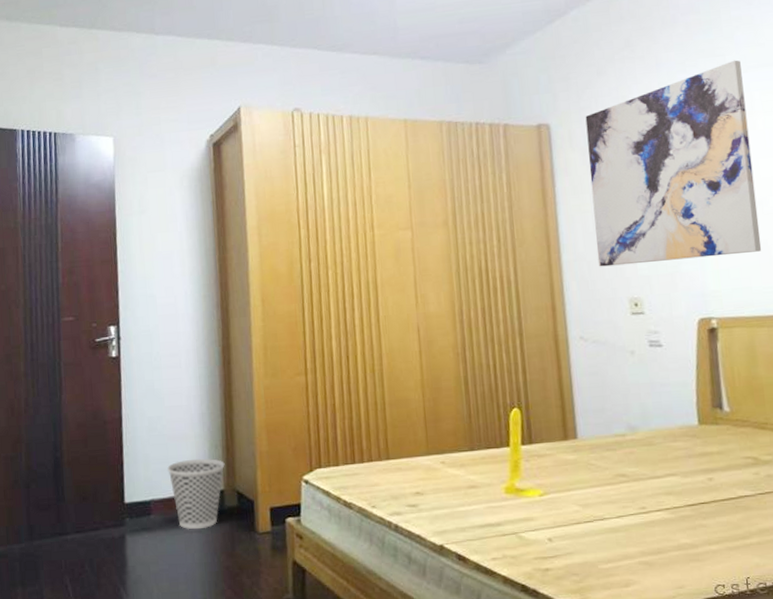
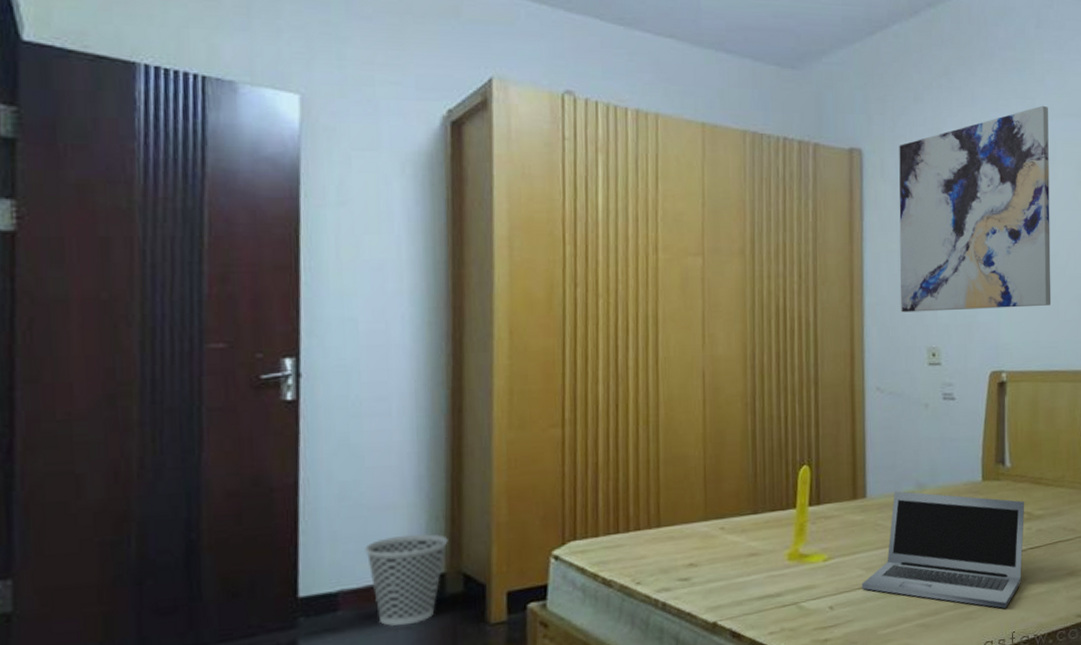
laptop: none [578,433,753,553] -> present [861,491,1025,608]

